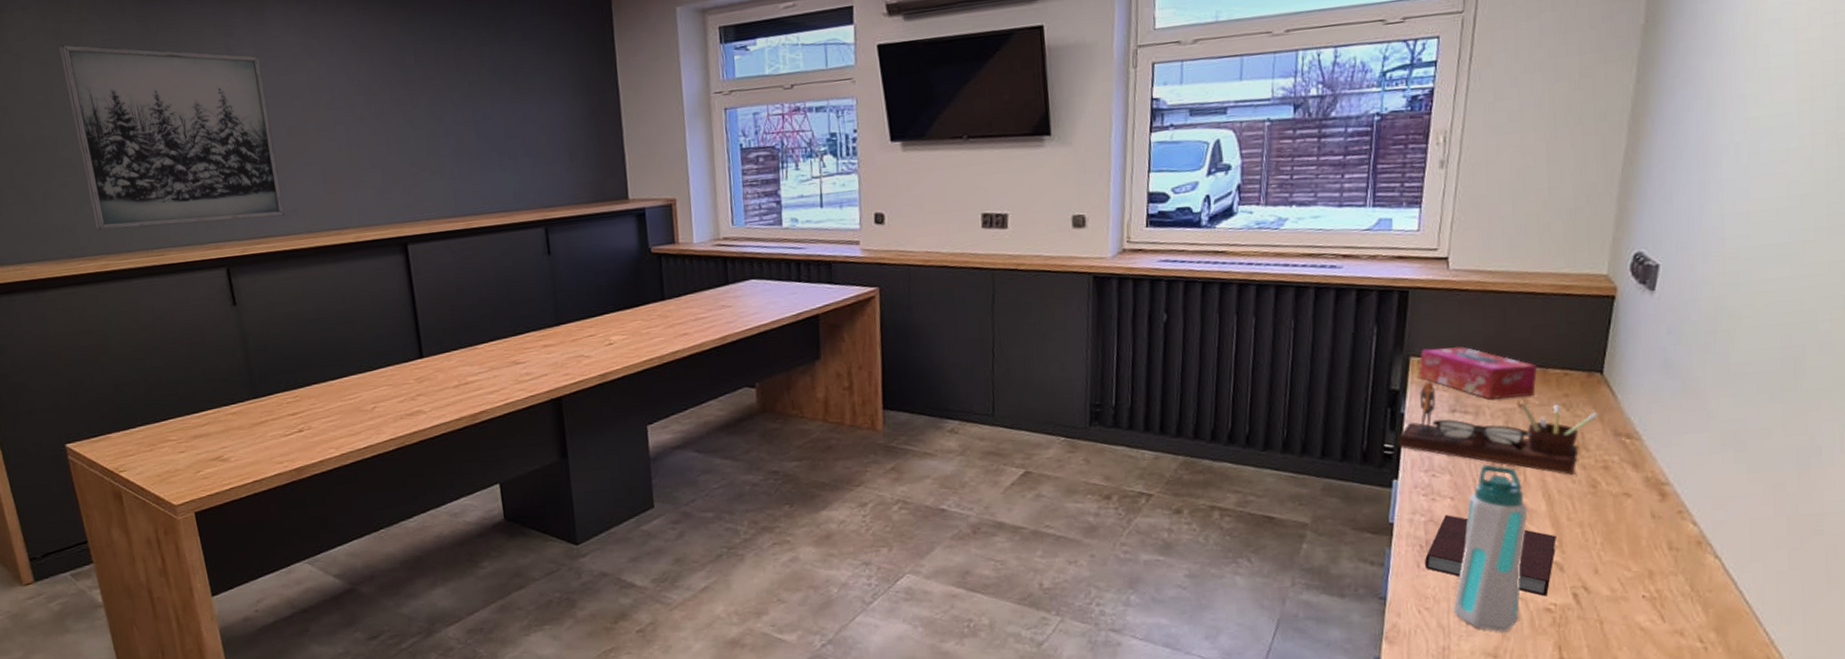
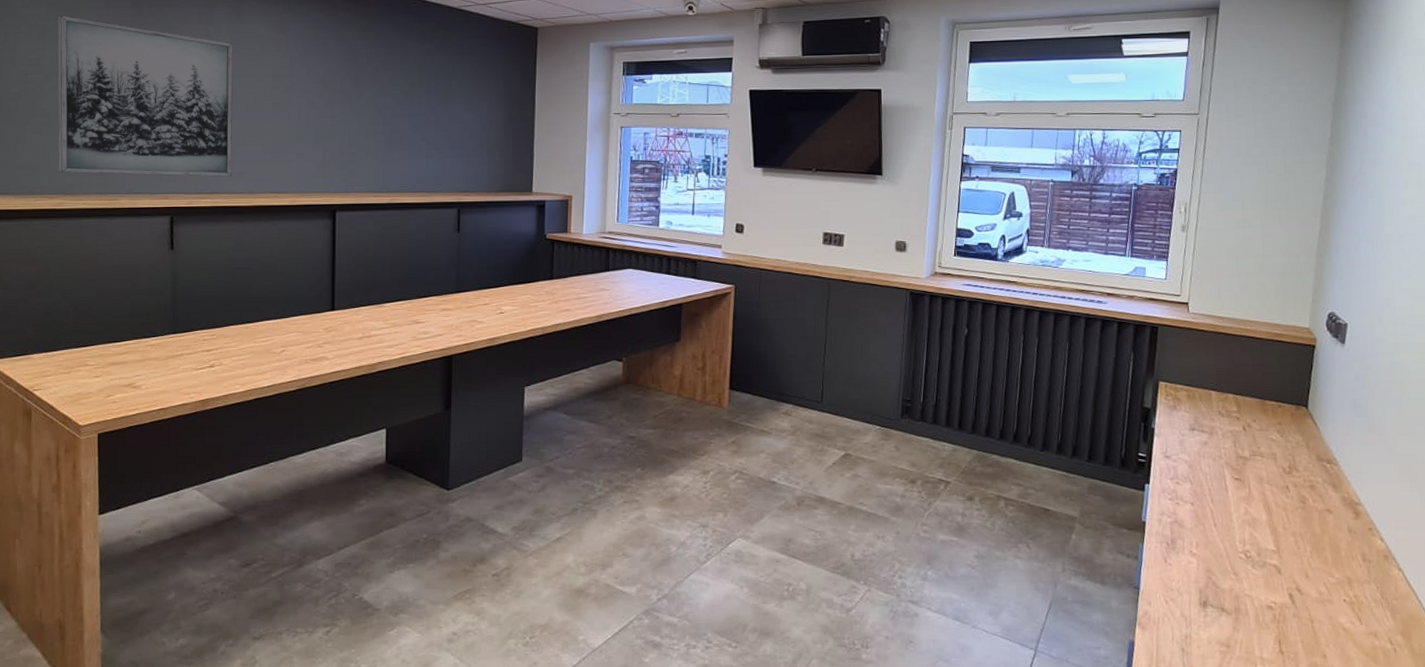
desk organizer: present [1398,380,1598,475] -> none [1149,402,1305,491]
tissue box: present [1419,346,1538,399] -> none [1166,375,1258,422]
notebook: present [1424,514,1557,596] -> none [1170,517,1275,595]
water bottle: present [1453,464,1528,632] -> none [1193,477,1253,624]

